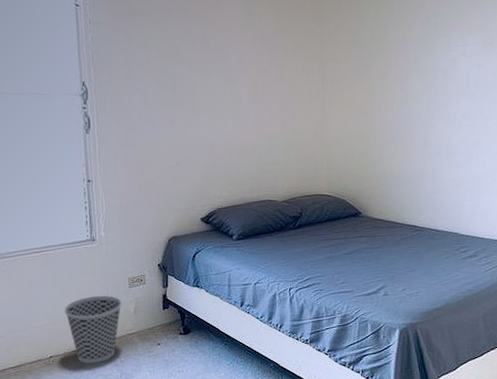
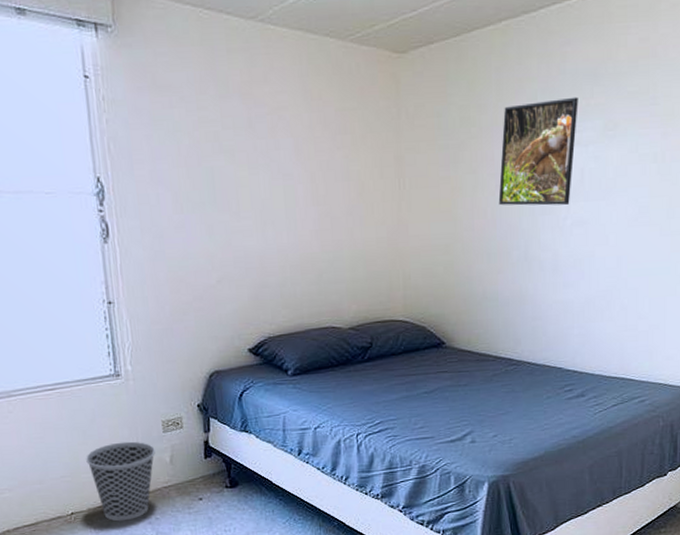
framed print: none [402,19,463,103] -> present [498,97,578,206]

